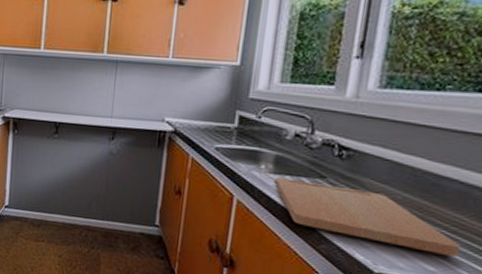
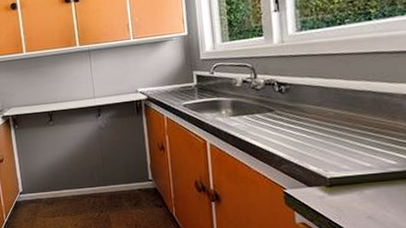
cutting board: present [275,177,461,257] -> none [236,114,386,153]

